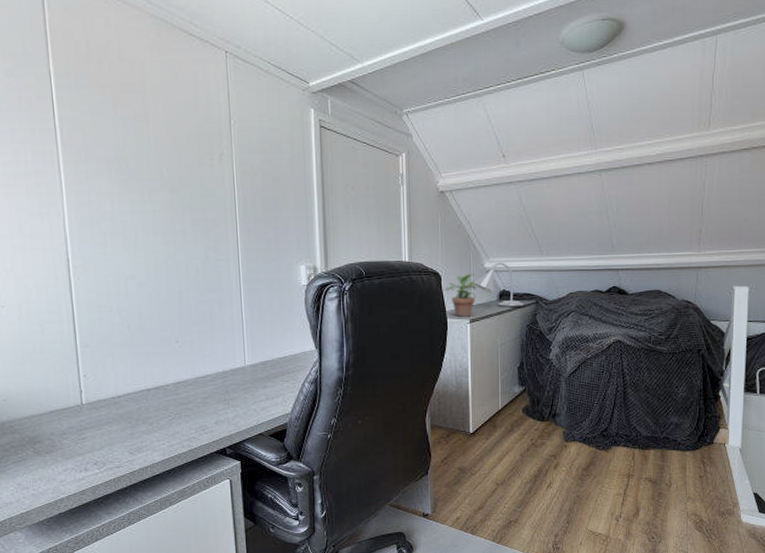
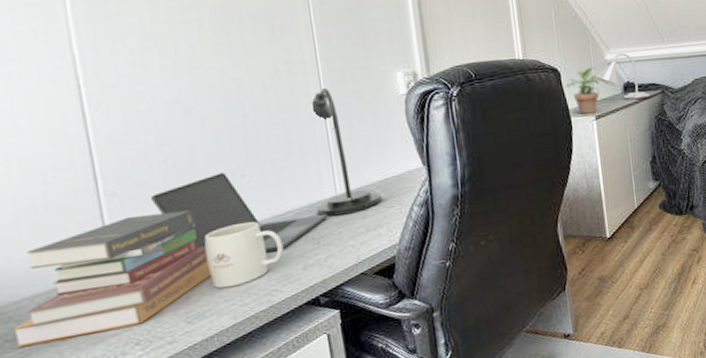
books: none [15,364,149,453] -> present [11,209,212,347]
laptop: none [110,338,237,405] -> present [150,172,328,252]
mug: none [145,380,203,430] -> present [204,221,284,289]
desk lamp: none [229,274,281,383] -> present [309,87,383,216]

